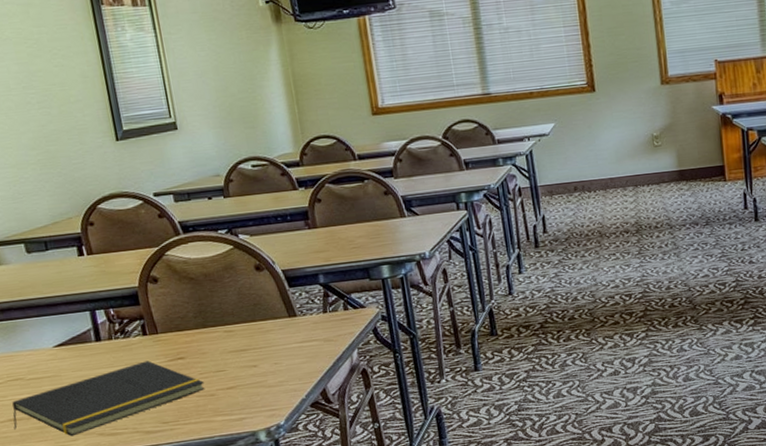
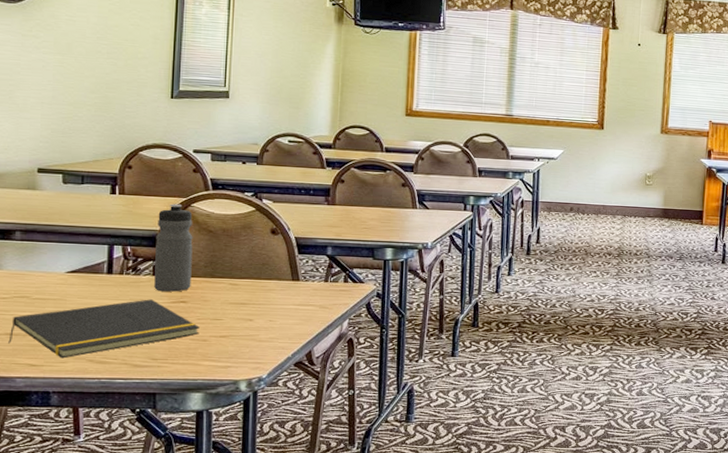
water bottle: none [133,255,185,351] -> present [154,204,193,292]

